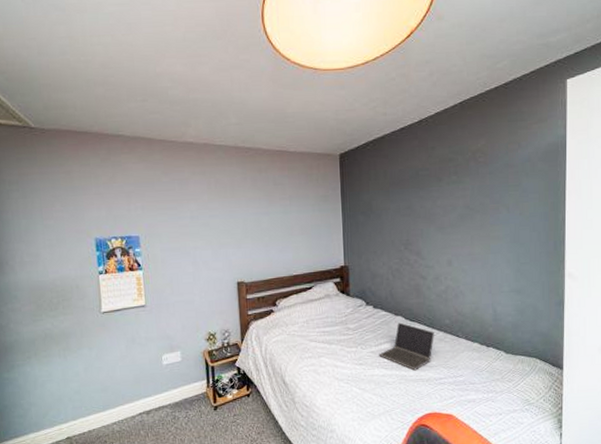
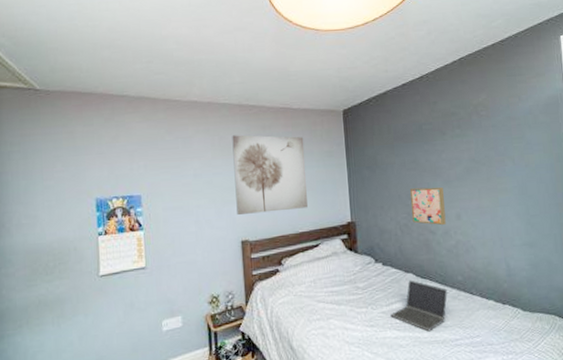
wall art: none [228,177,302,257] -> present [232,135,308,215]
wall art: none [403,233,437,271] -> present [410,187,446,226]

